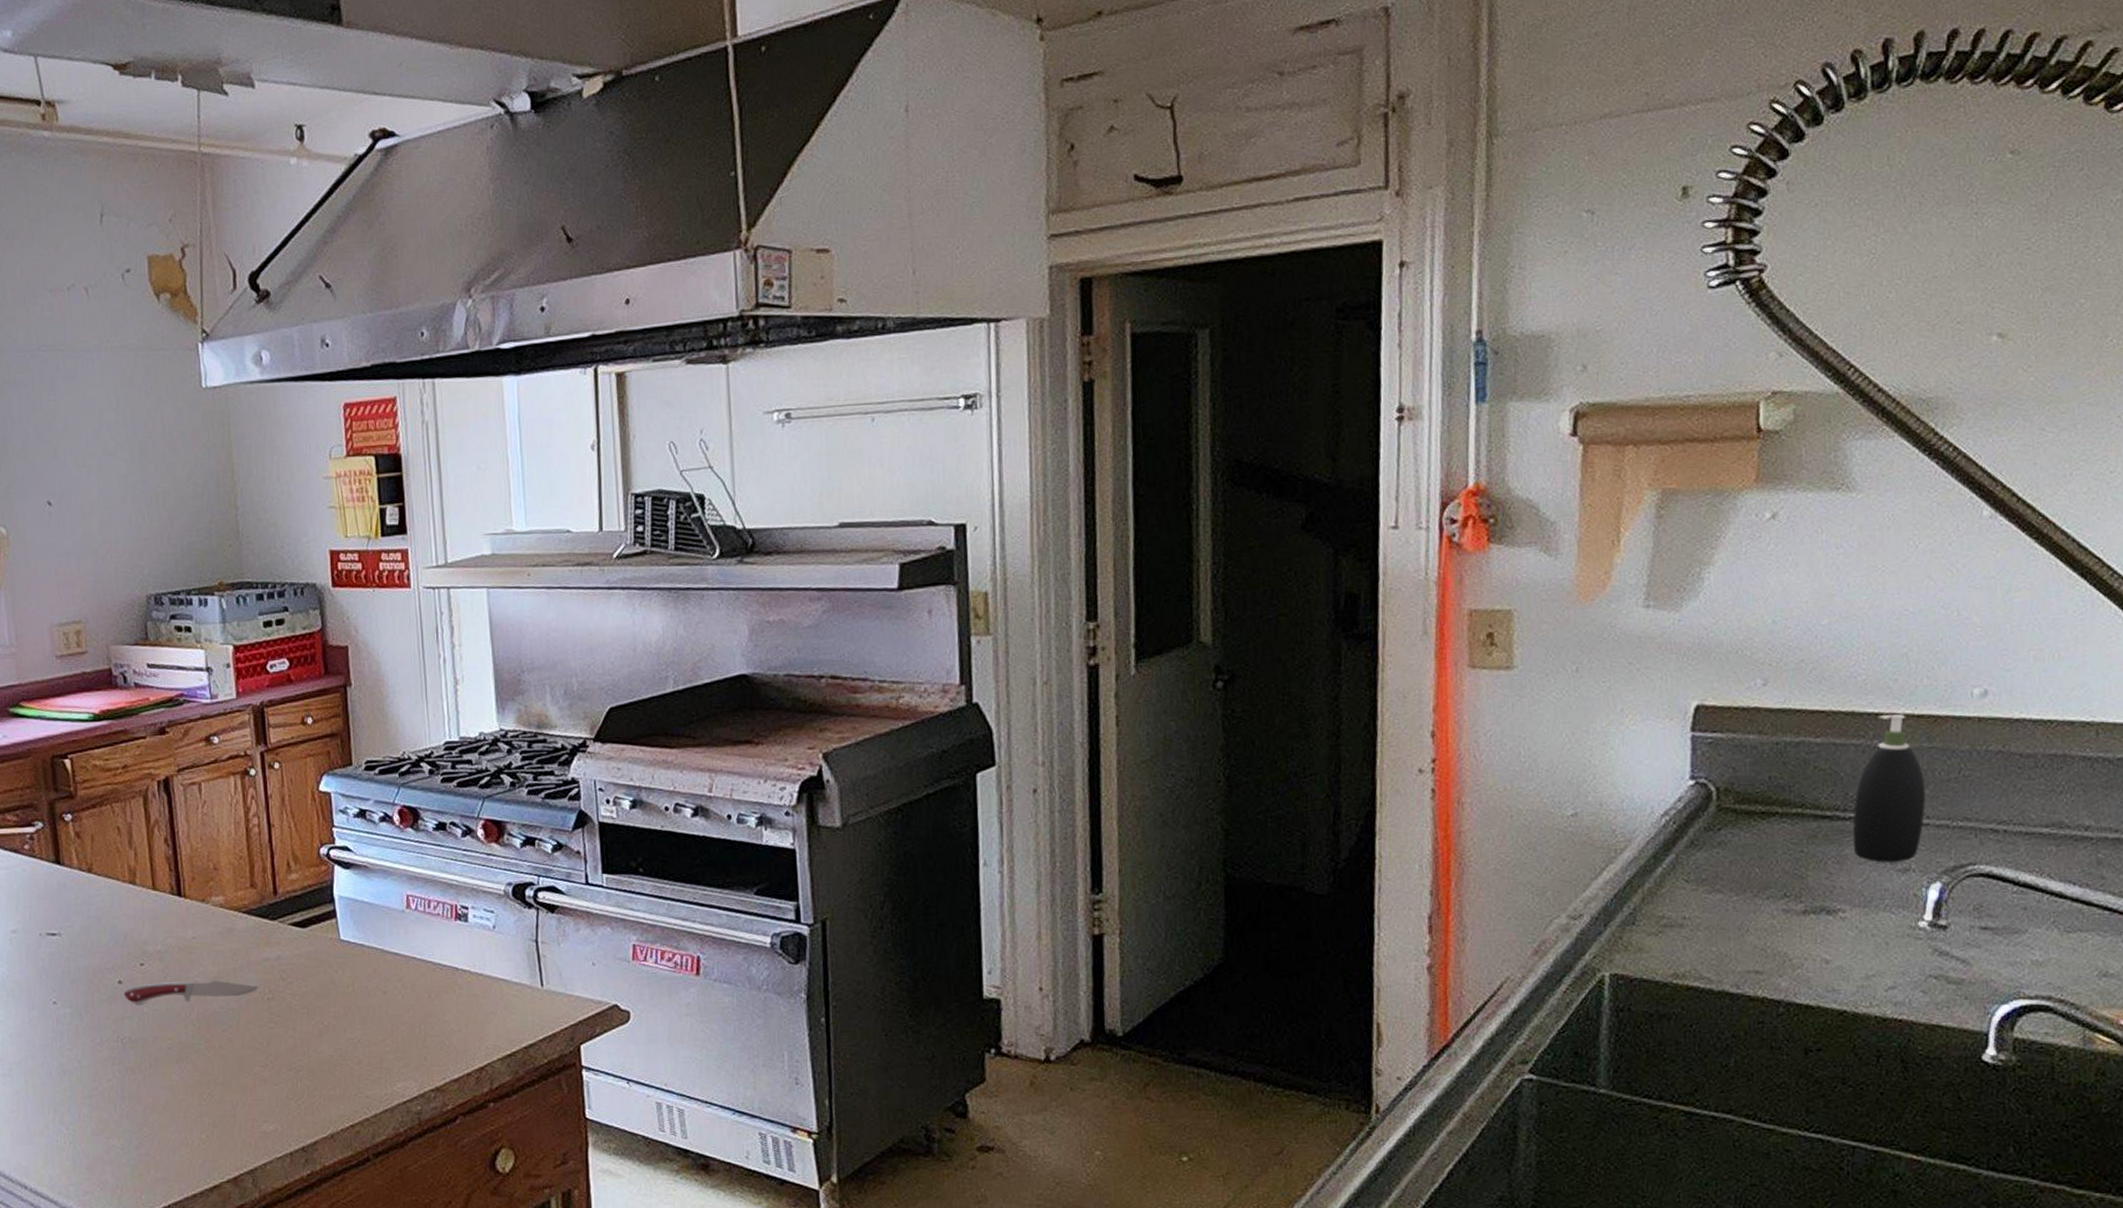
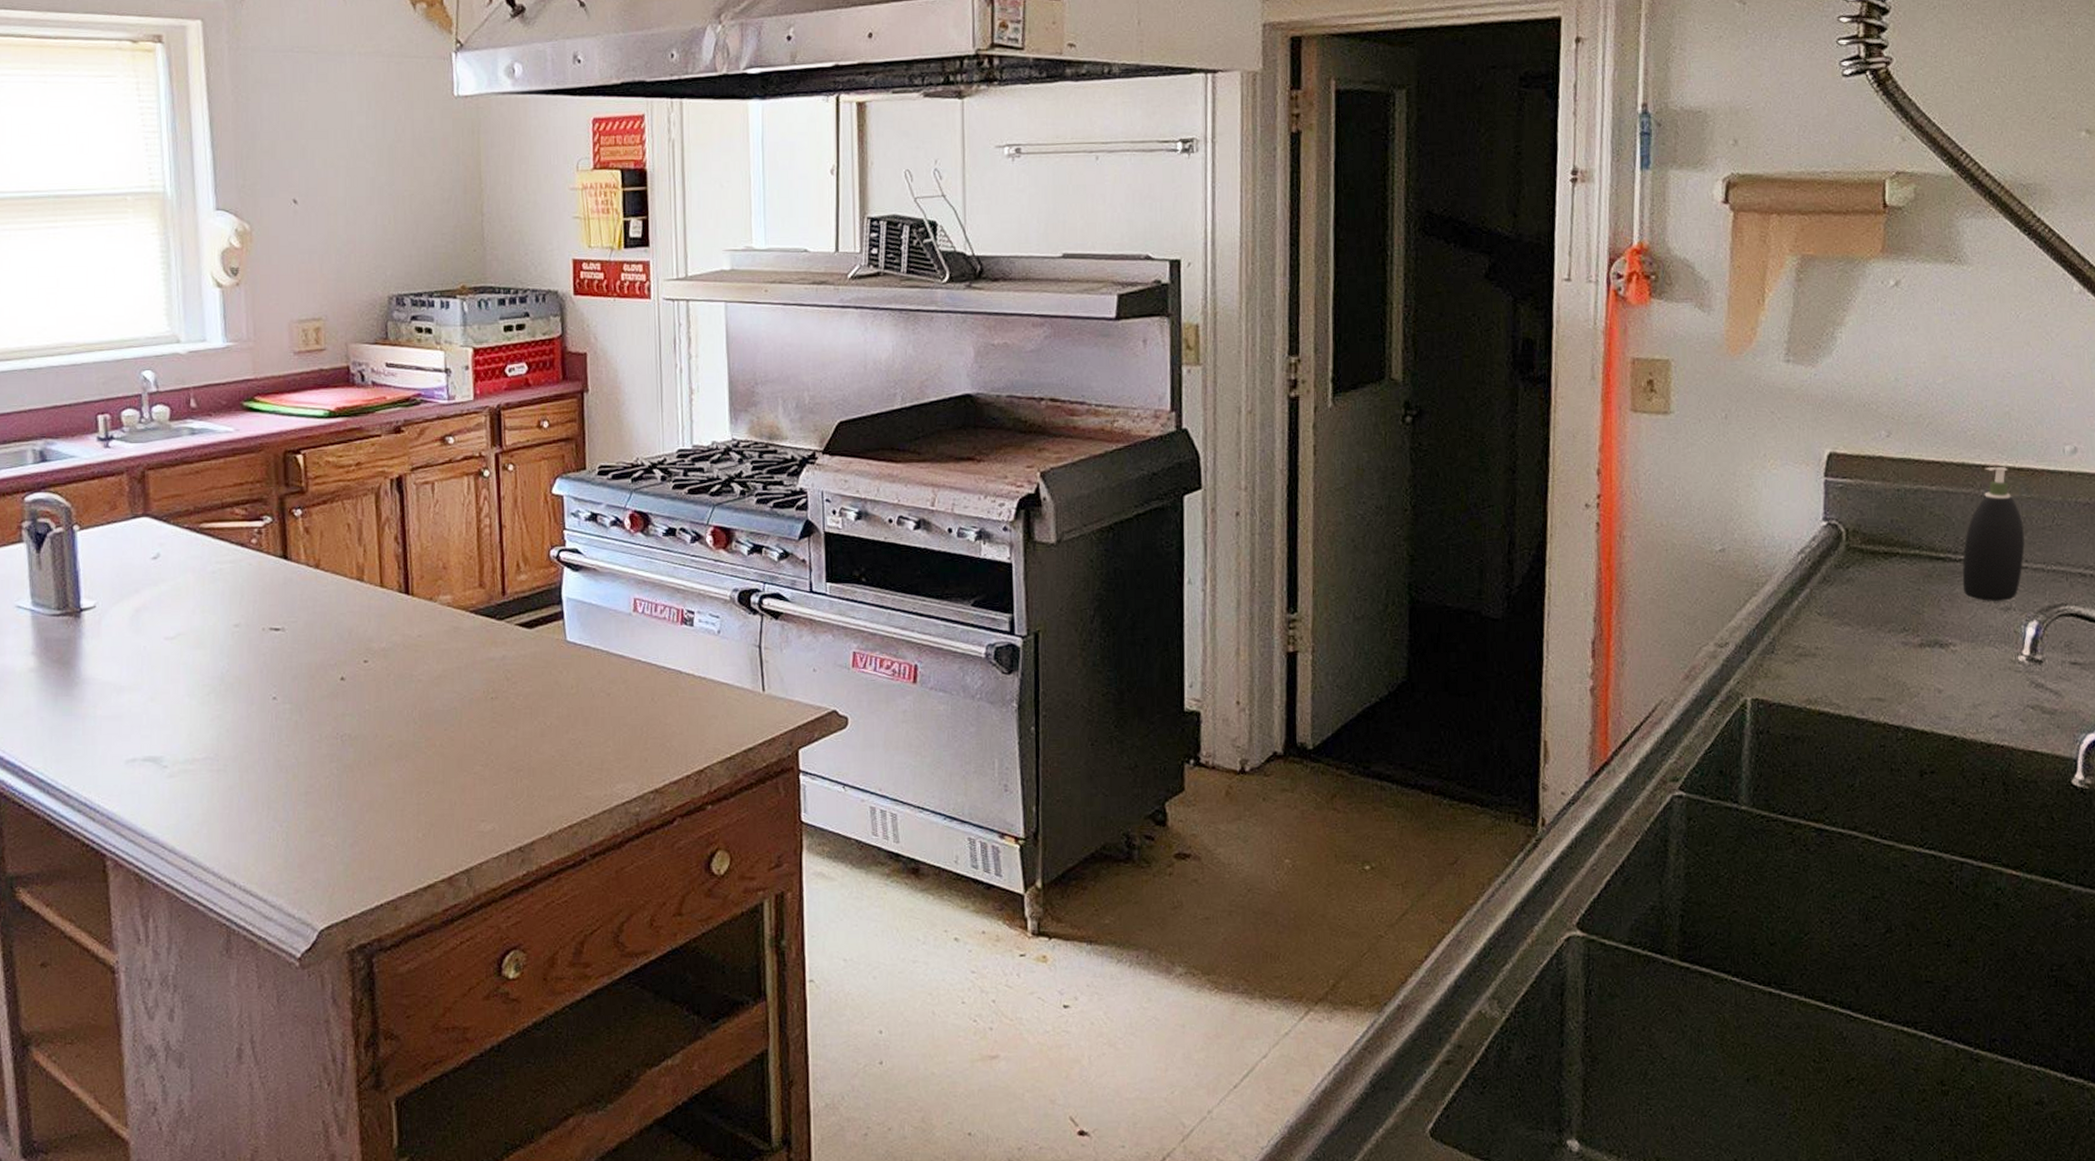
knife: present [123,980,260,1004] -> none [345,679,484,701]

